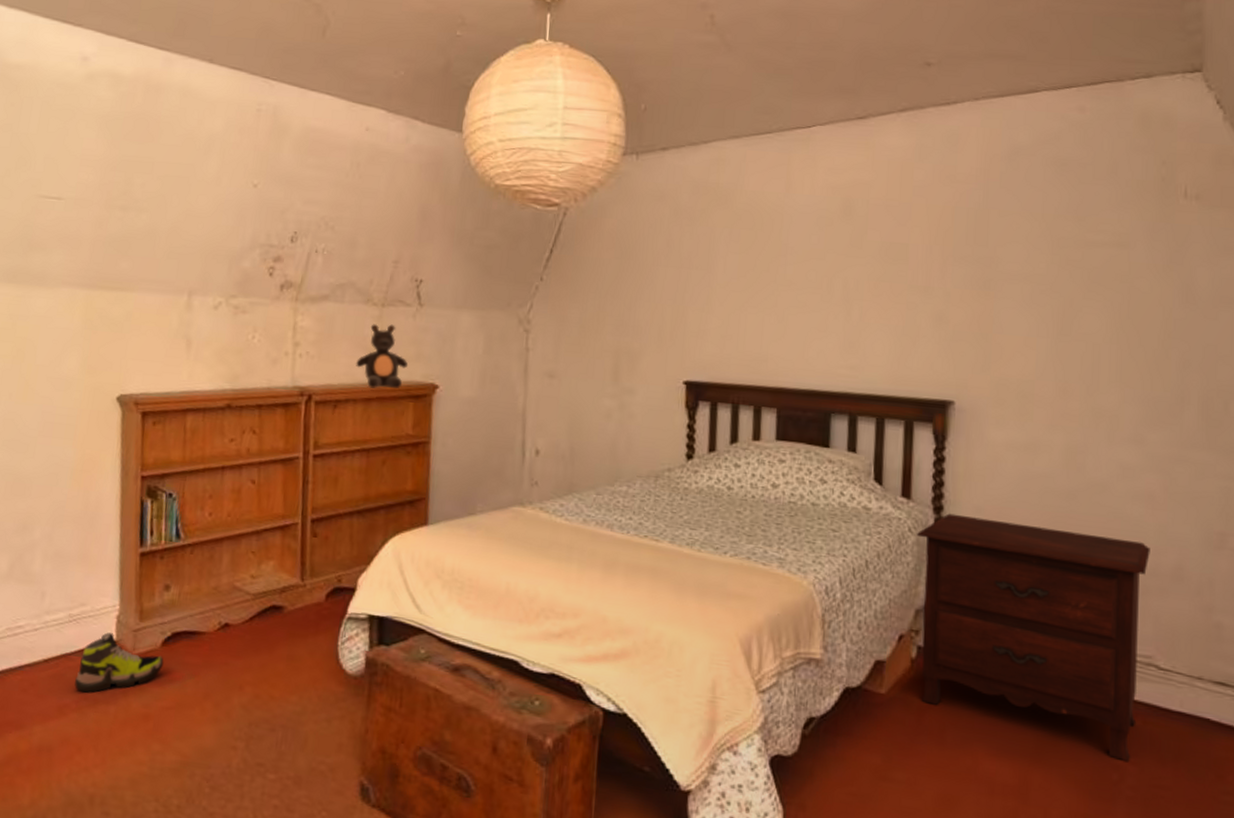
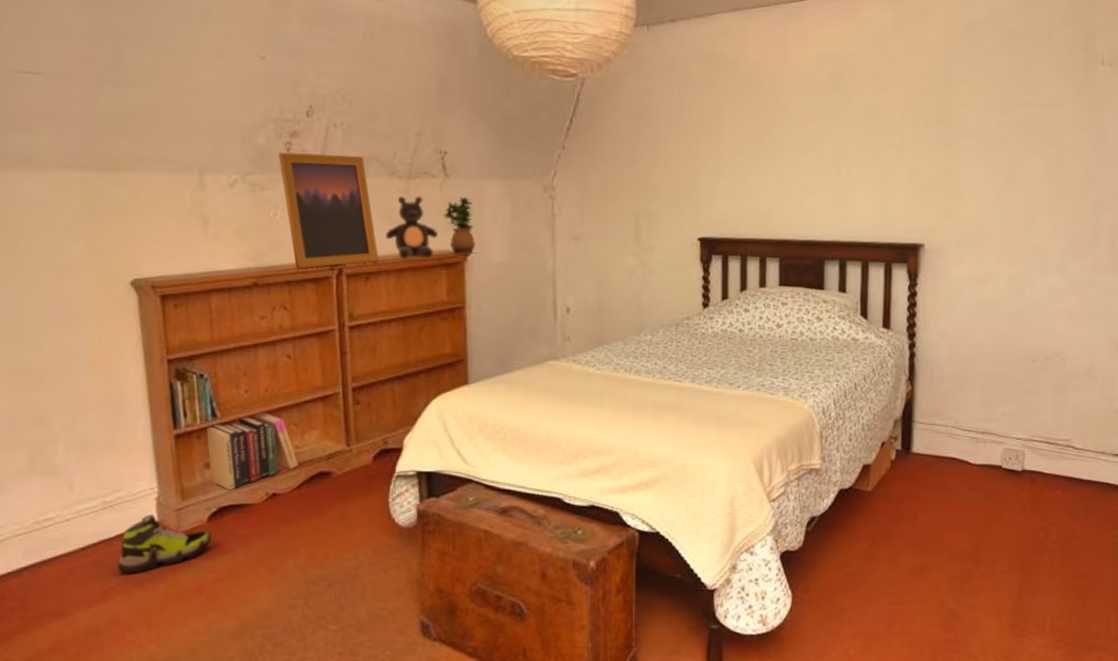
books: none [168,536,253,616] -> present [206,411,298,491]
picture frame: none [261,276,348,393] -> present [278,152,379,269]
potted plant: none [414,326,445,388] -> present [443,196,476,256]
nightstand: present [917,513,1150,762] -> none [895,339,1071,523]

